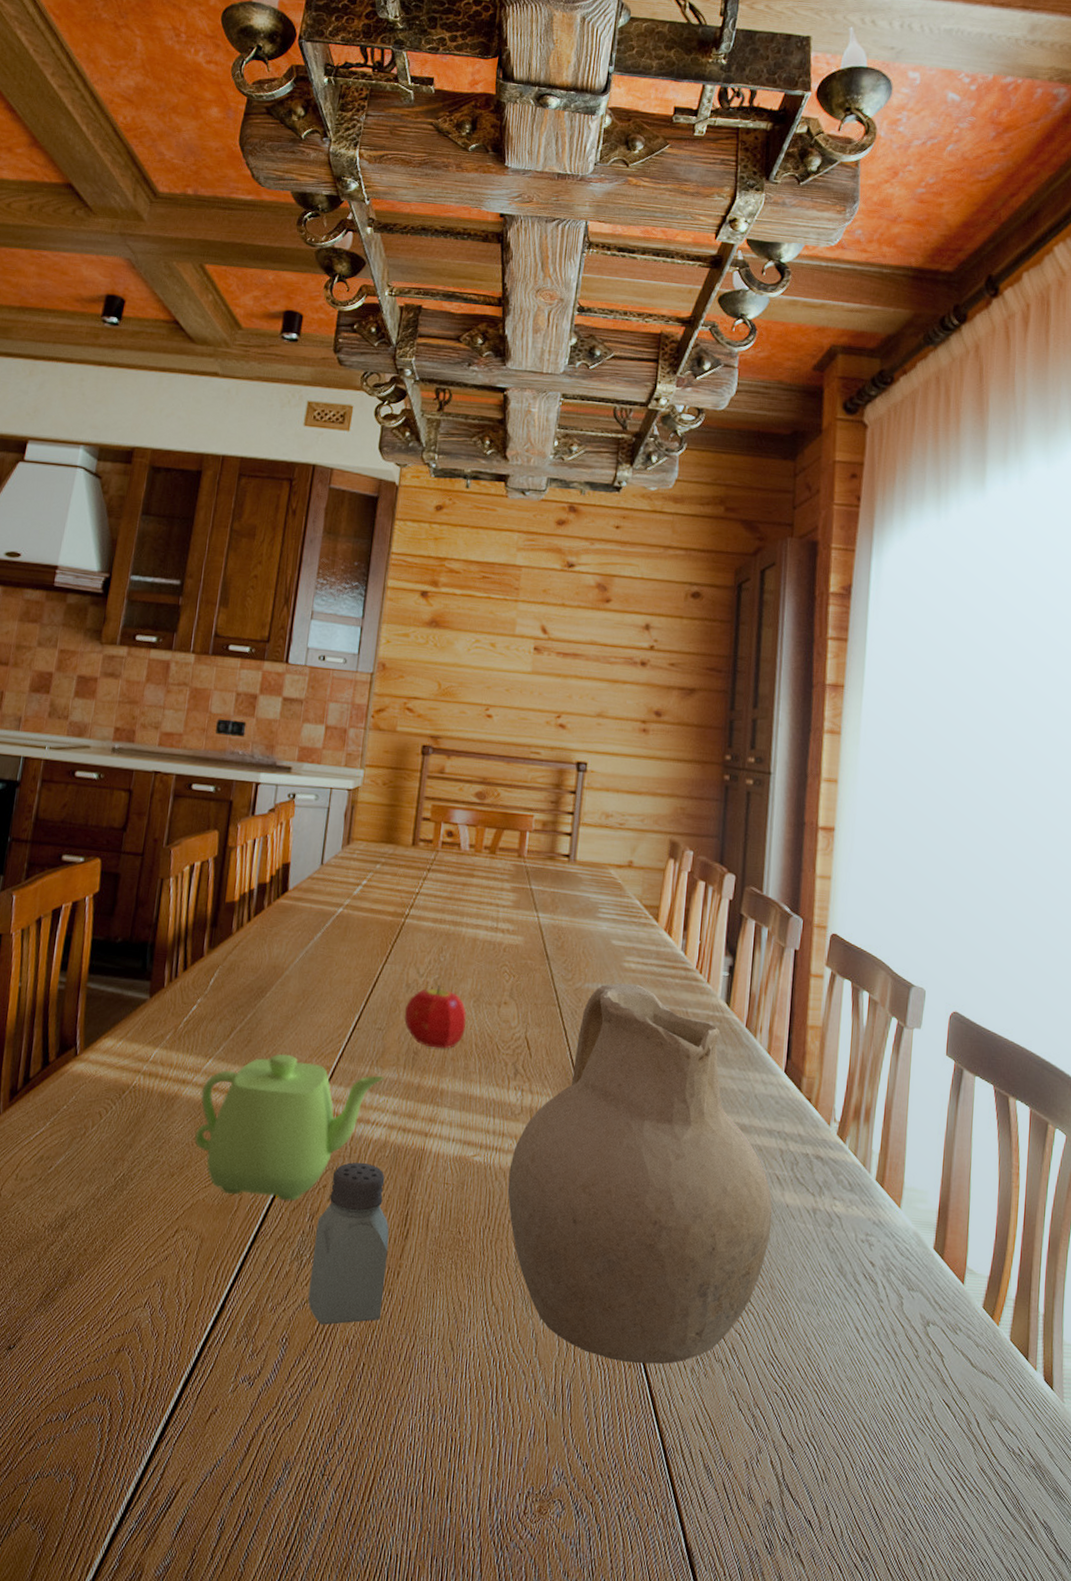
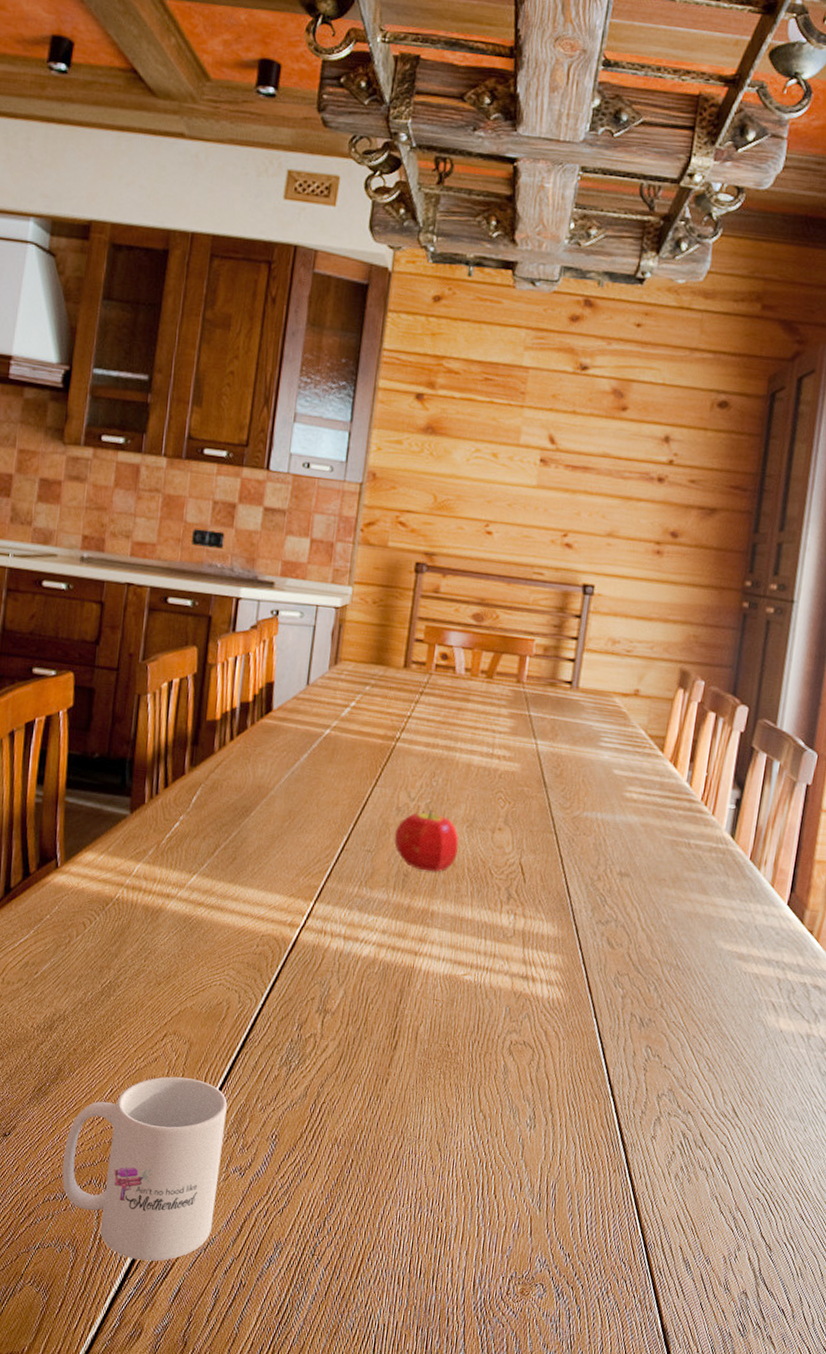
mug: none [65,1276,238,1489] -> present [62,1076,228,1262]
teapot: present [195,1053,384,1201] -> none [181,872,373,1012]
saltshaker: present [308,1162,389,1325] -> none [297,977,378,1125]
ceramic pitcher: present [507,983,773,1365] -> none [497,813,766,1170]

